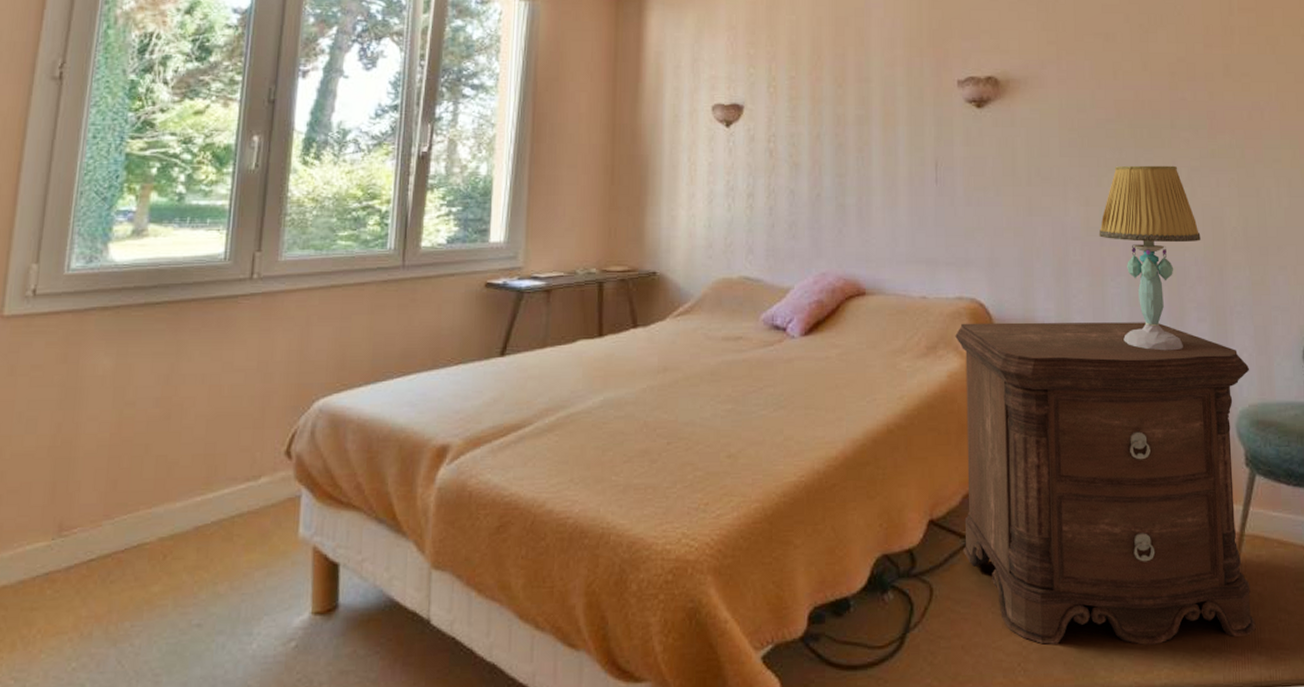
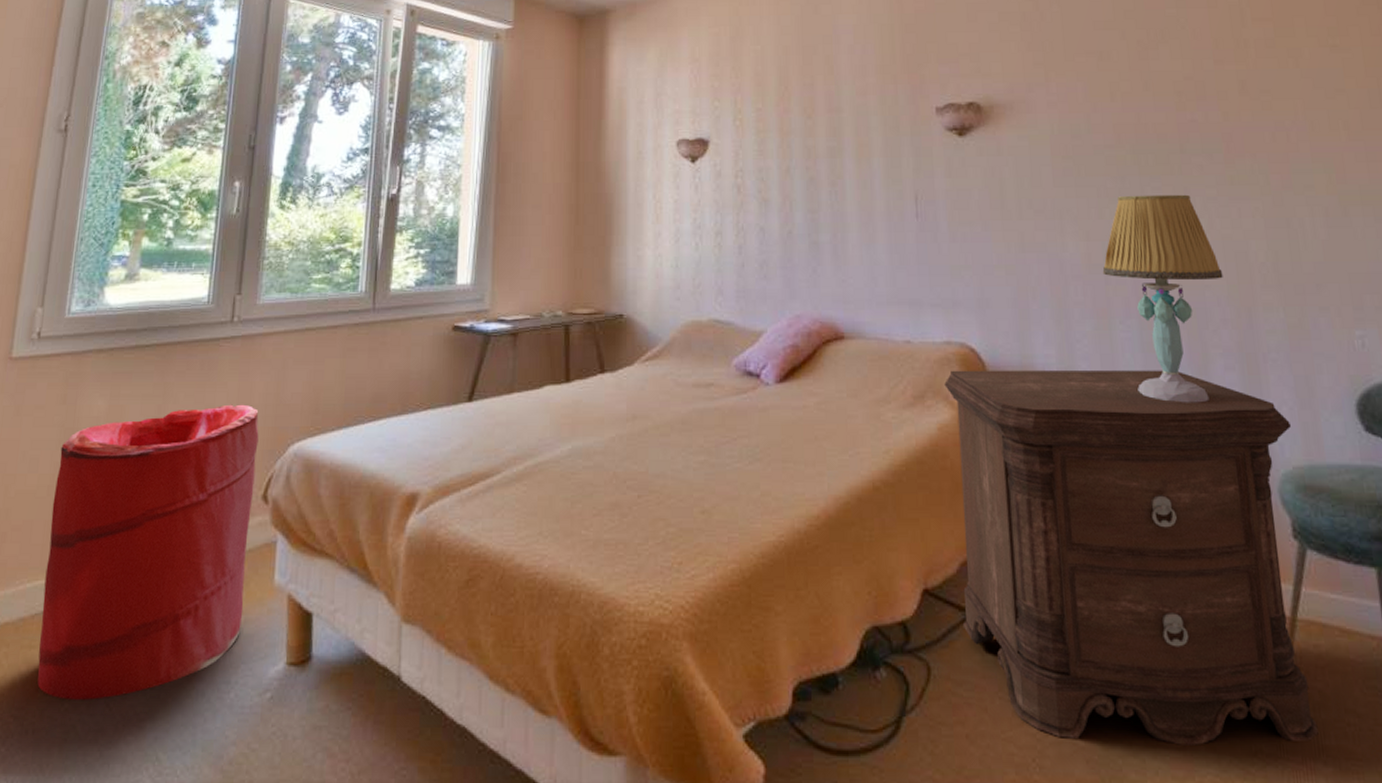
laundry hamper: none [41,361,282,659] -> present [37,404,259,700]

